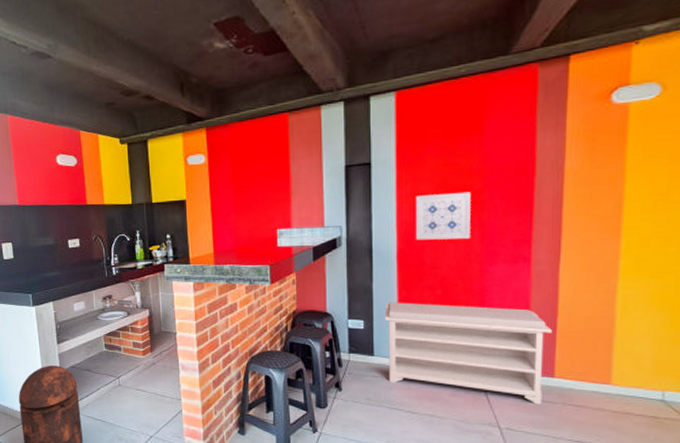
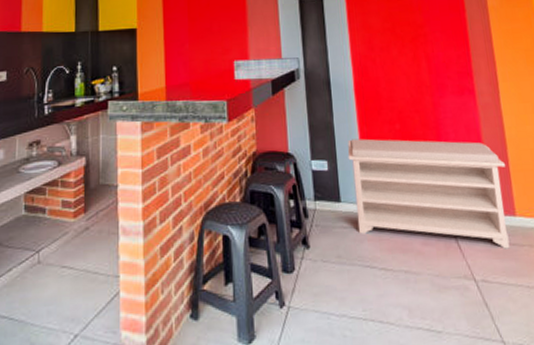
wall art: present [415,191,471,240] -> none [366,25,419,73]

